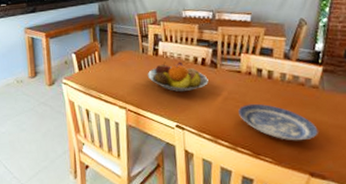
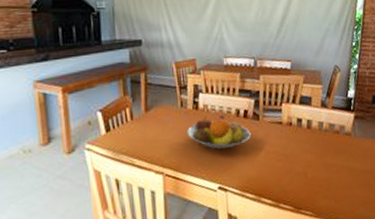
plate: present [238,103,318,141] -> none [280,155,351,191]

